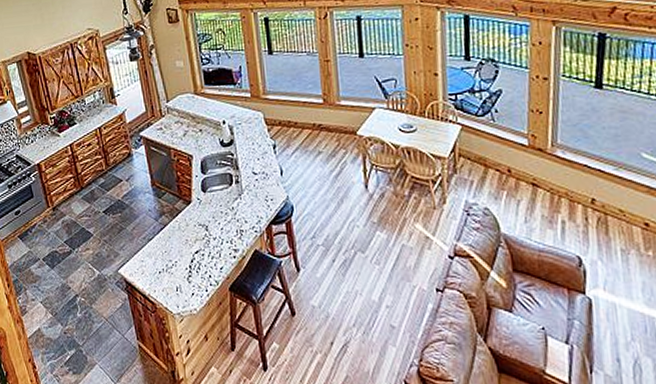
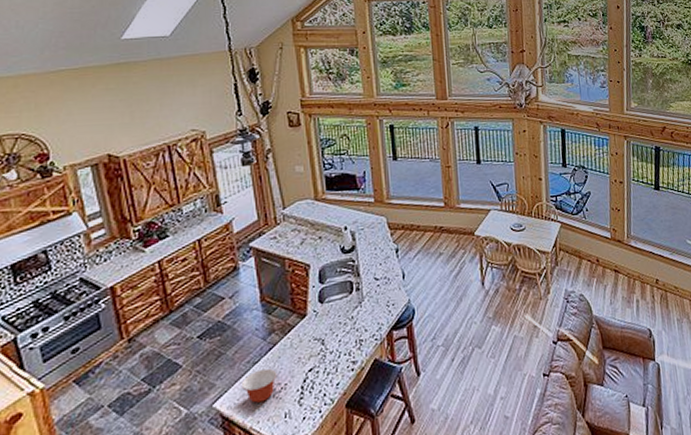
mixing bowl: none [140,246,169,274] -> present [242,368,277,403]

